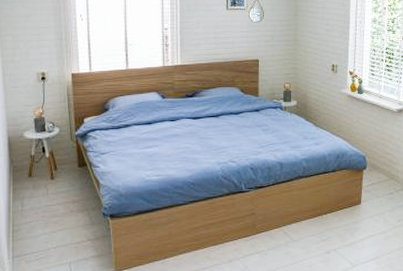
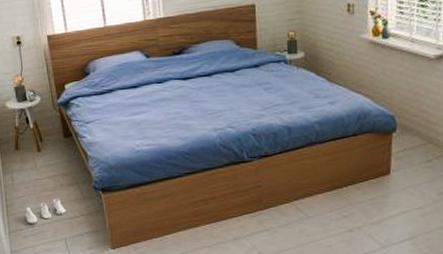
baby booties: none [32,224,73,248] -> present [25,198,66,224]

